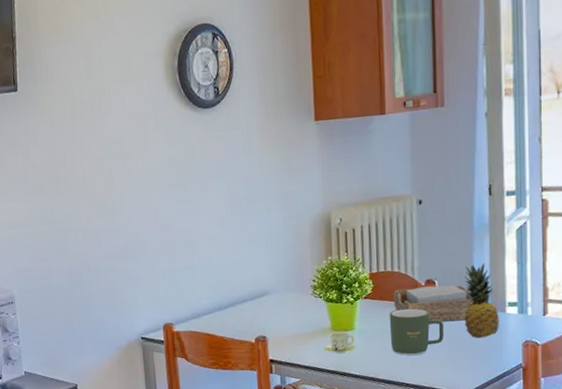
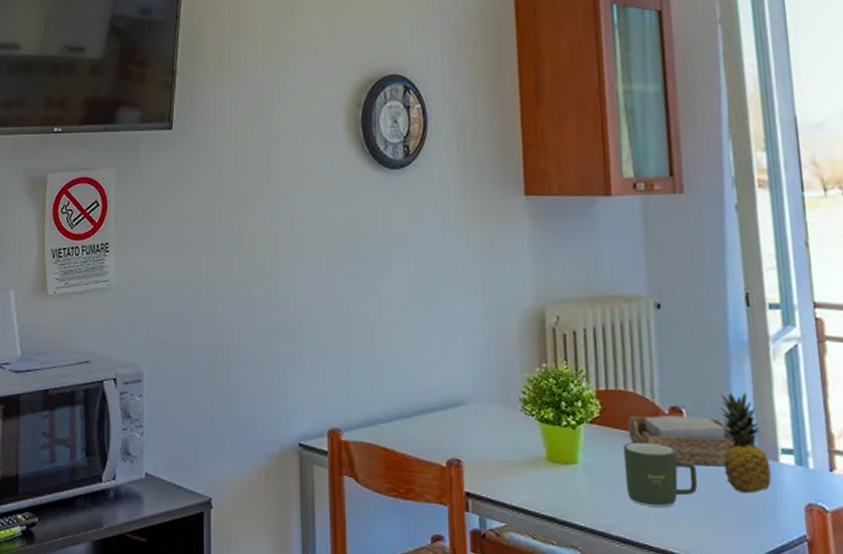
cup and saucer: present [323,331,356,353] -> none [537,463,580,493]

